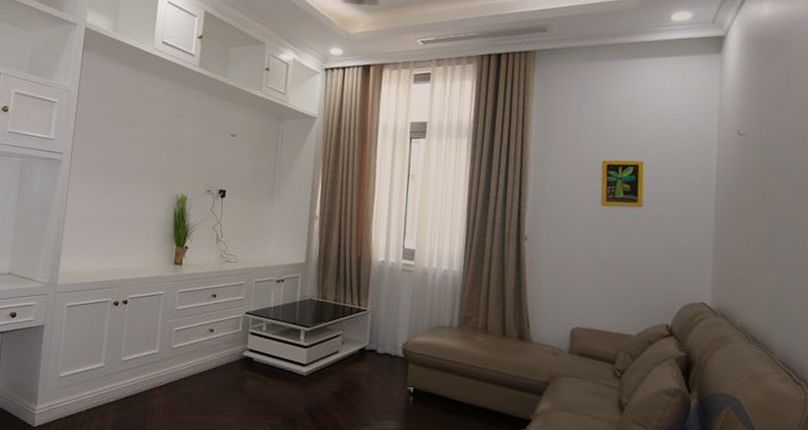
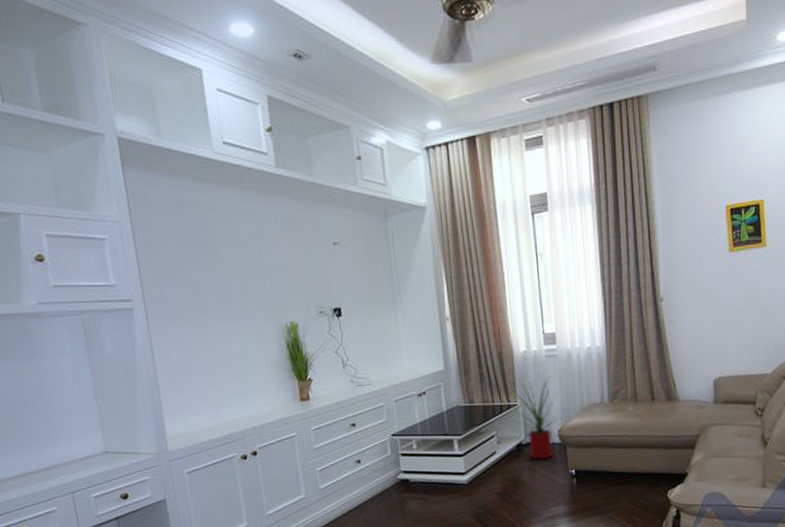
house plant: none [359,286,413,370] -> present [509,376,565,460]

